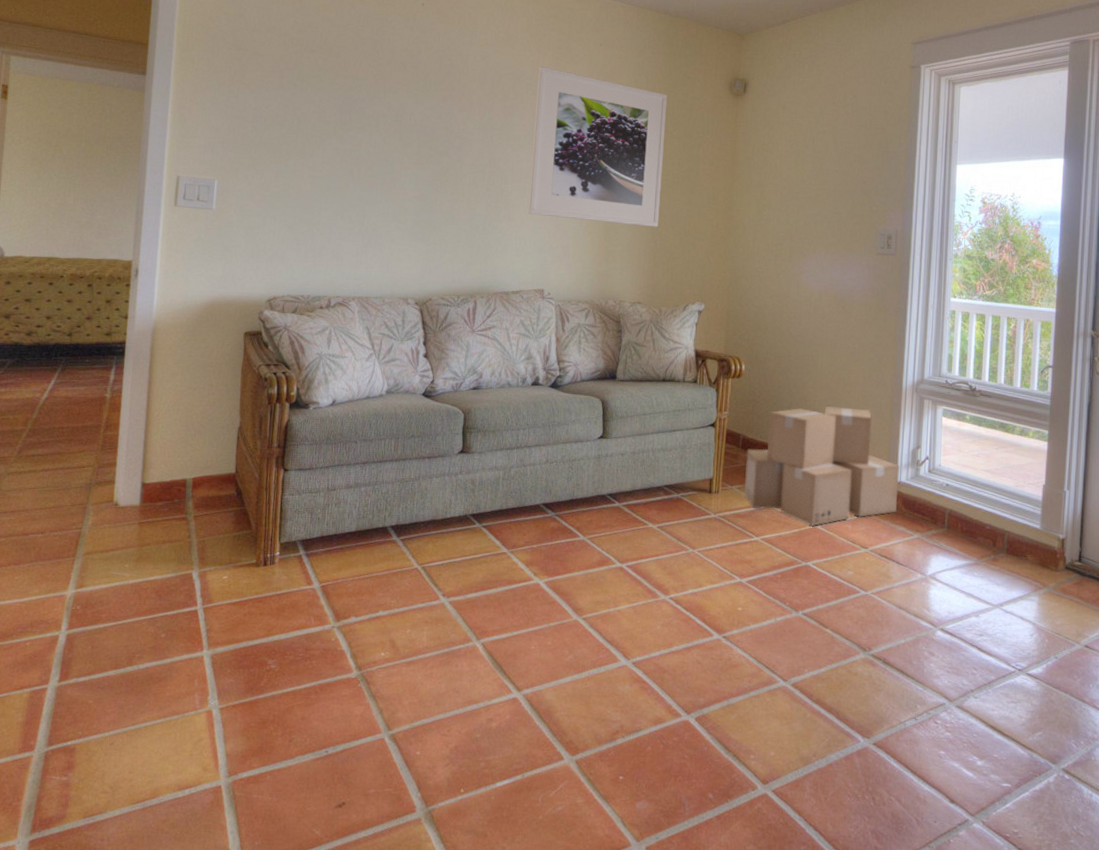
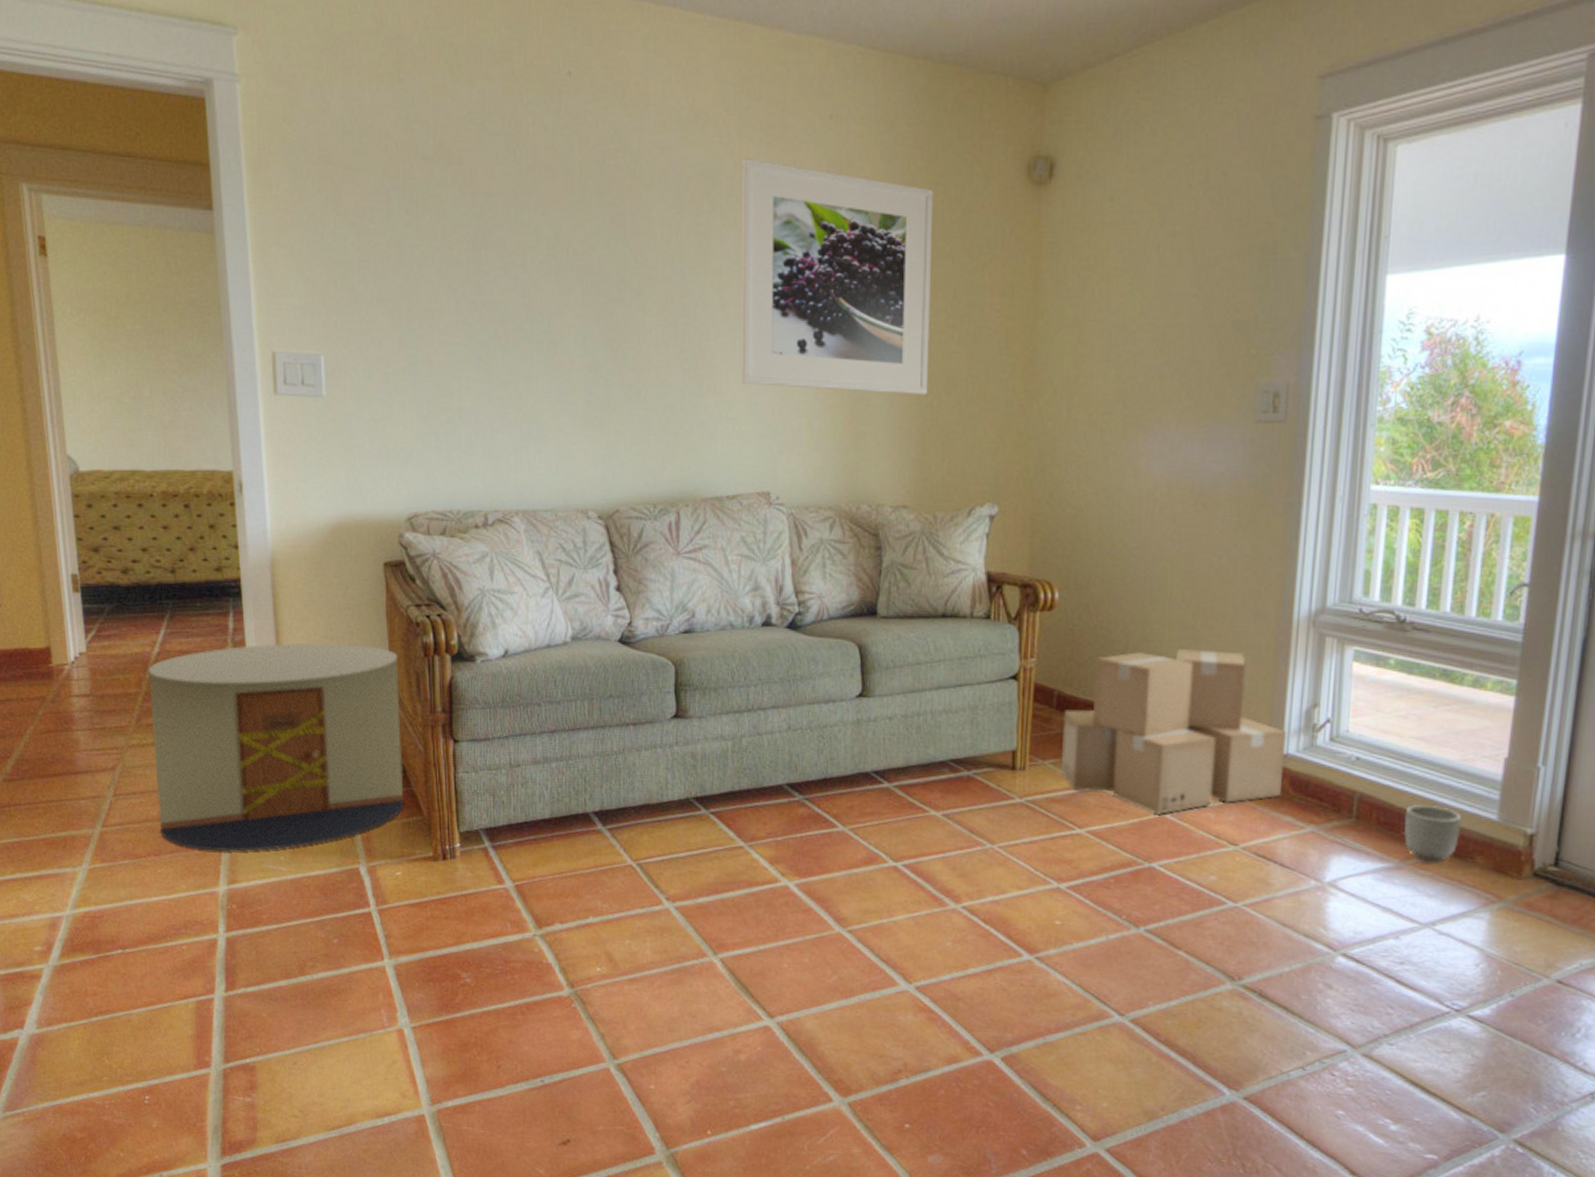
side table: none [23,392,247,561] -> present [148,643,405,852]
planter: none [979,517,1018,561] -> present [1404,803,1463,864]

